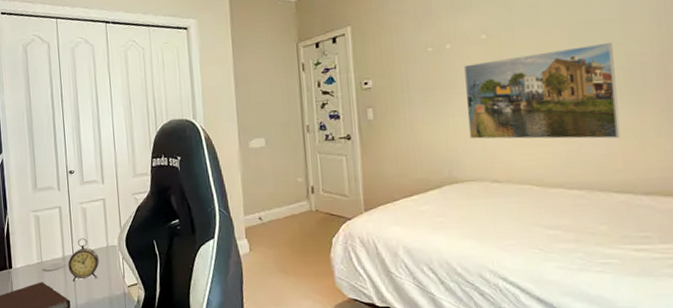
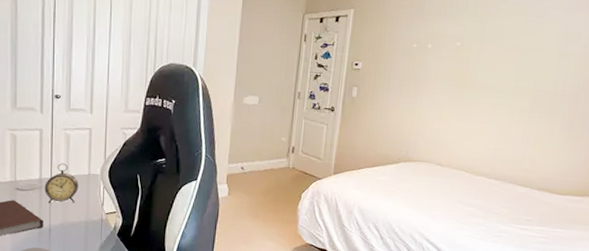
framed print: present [464,42,621,139] -> none [428,65,548,145]

